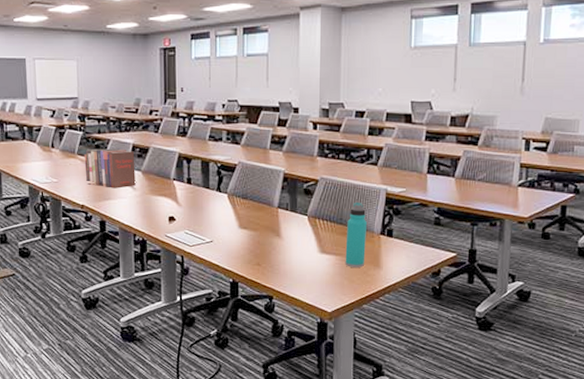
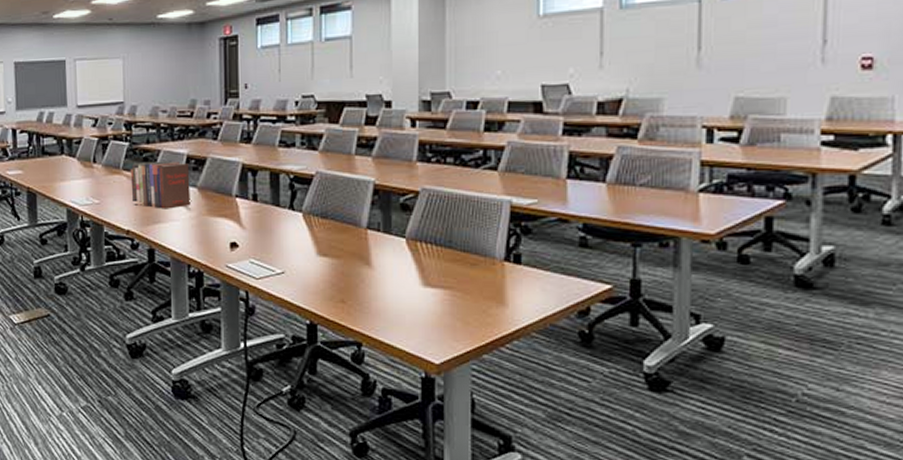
water bottle: present [345,201,367,267] -> none [457,218,485,305]

